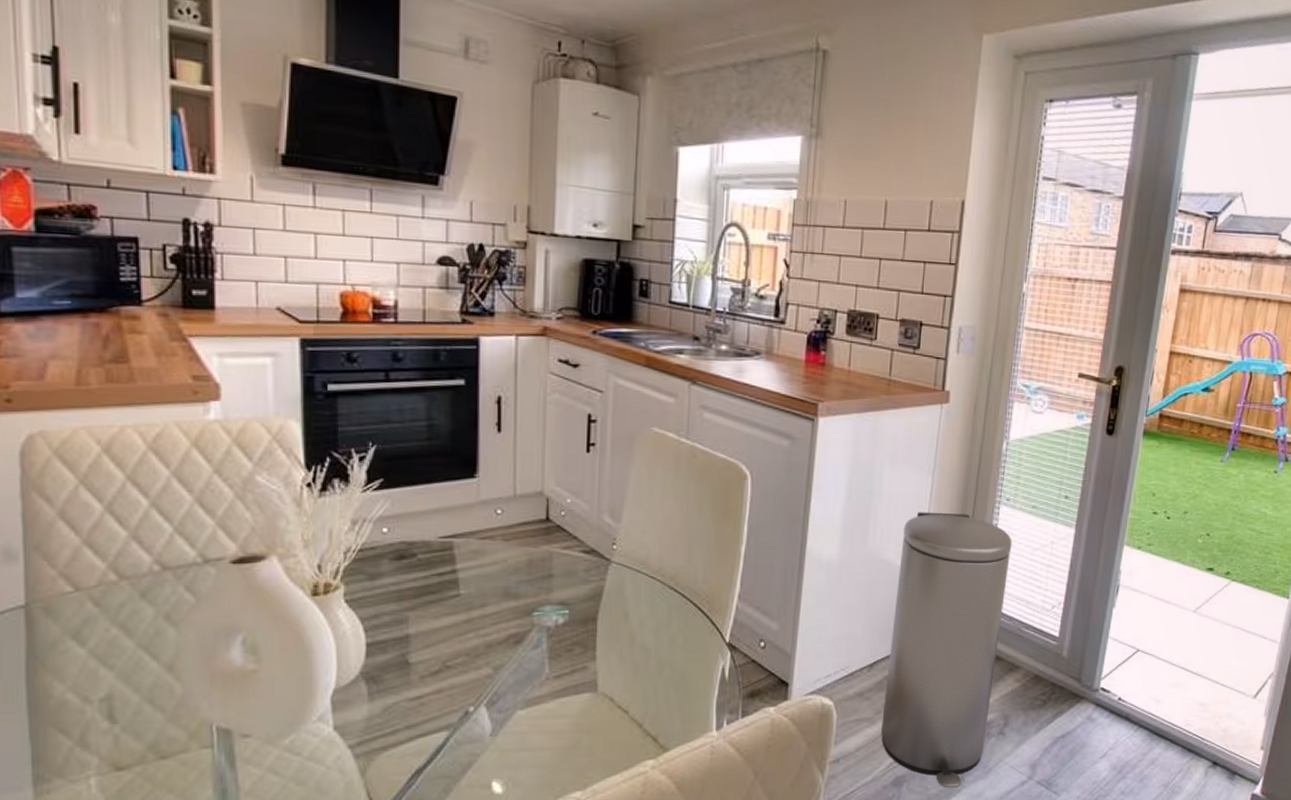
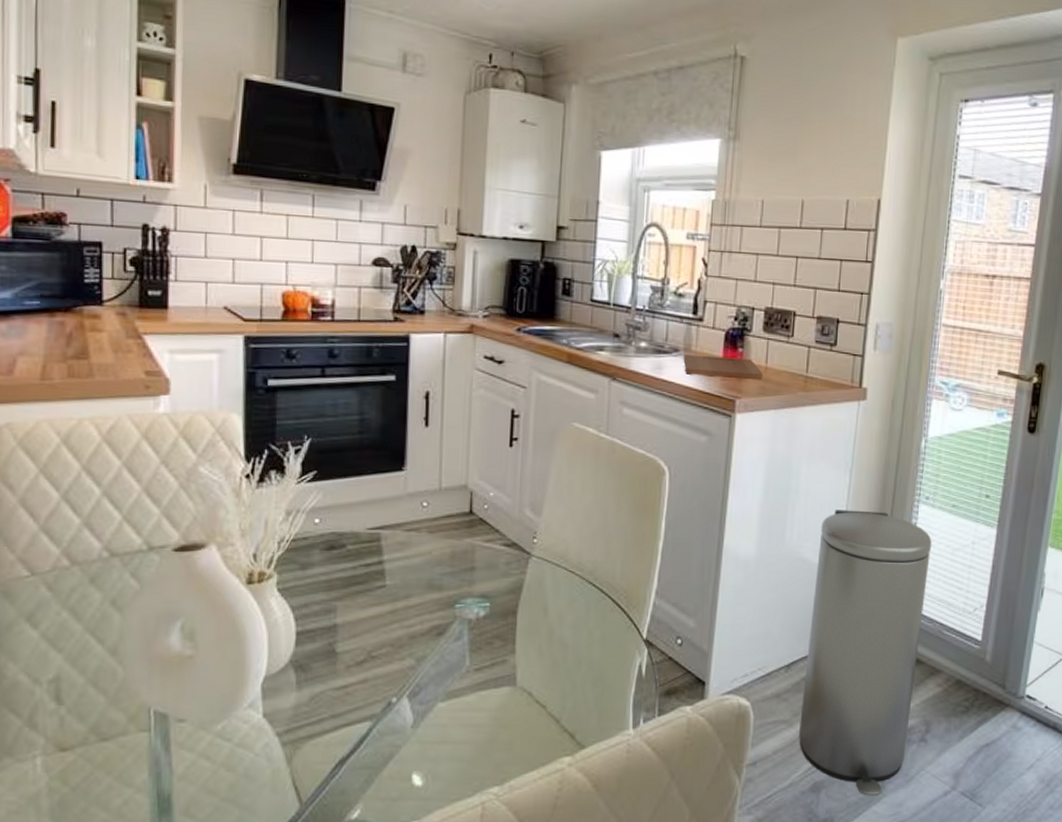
cutting board: none [765,357,846,383] -> present [683,354,763,380]

